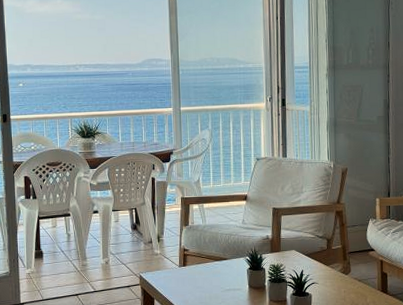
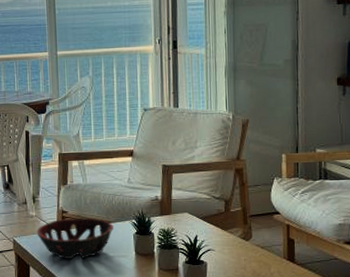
decorative bowl: none [161,255,230,292] -> present [37,217,114,259]

